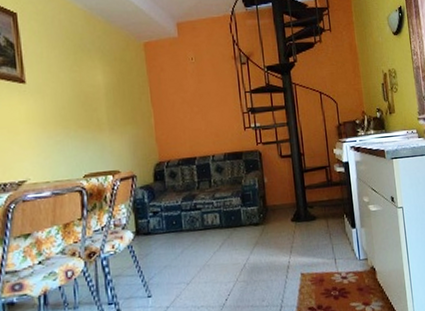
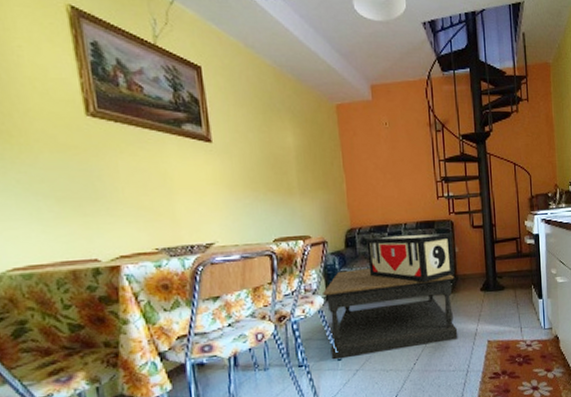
coffee table: none [132,201,270,297] -> present [323,268,458,360]
decorative box: none [175,163,265,215] -> present [366,233,455,283]

